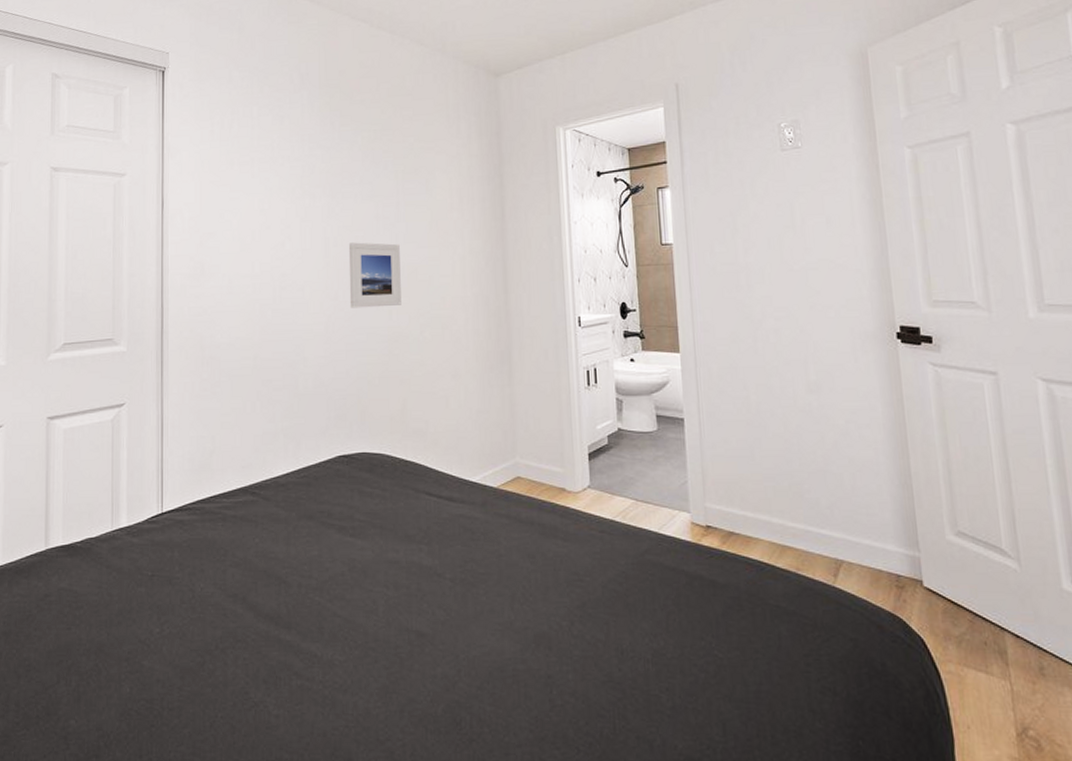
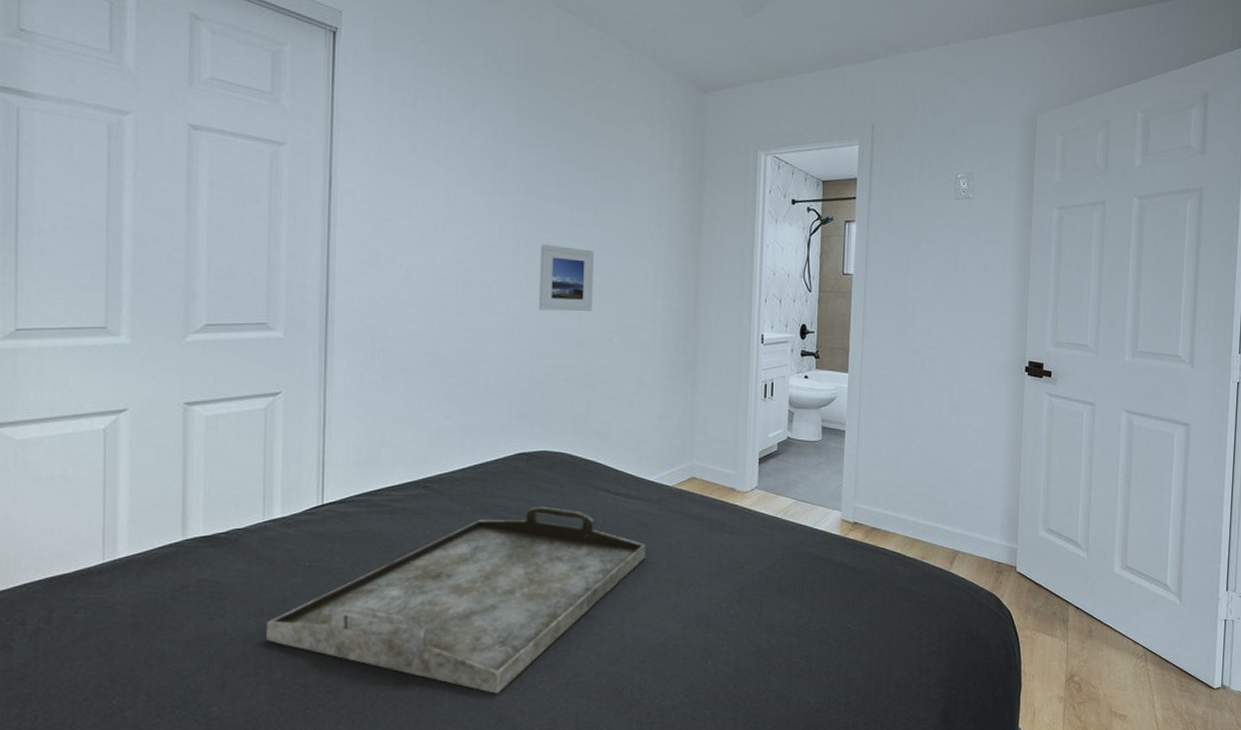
serving tray: none [116,512,474,719] -> present [267,507,646,694]

